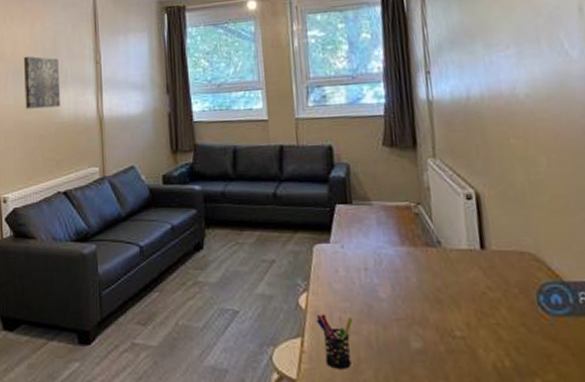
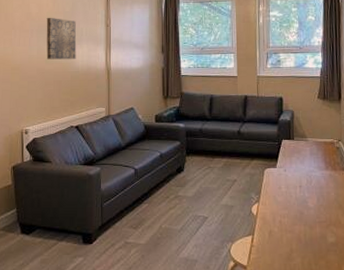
pen holder: present [316,314,353,369] -> none [264,218,289,258]

